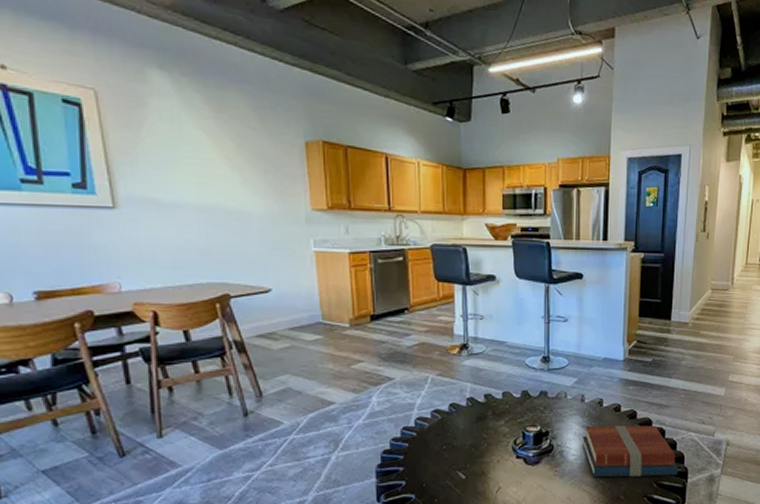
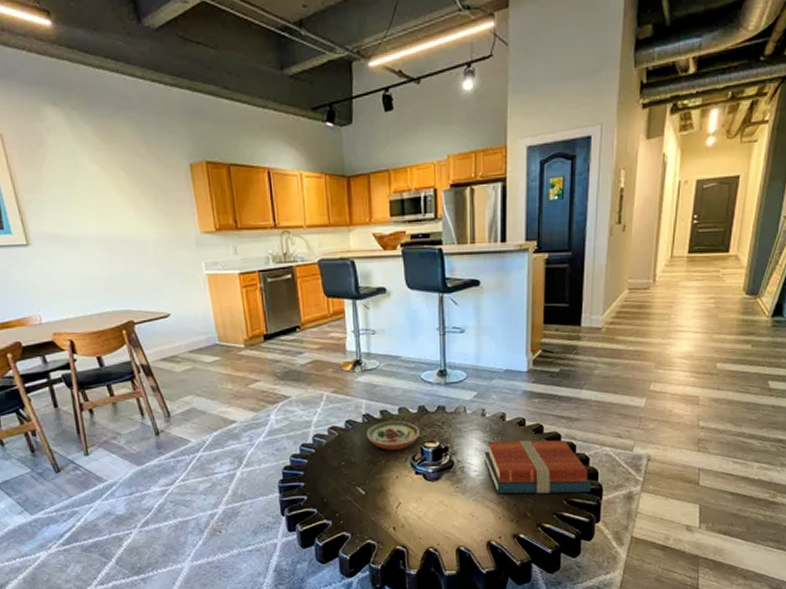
decorative bowl: none [469,405,523,434] -> present [366,421,421,450]

